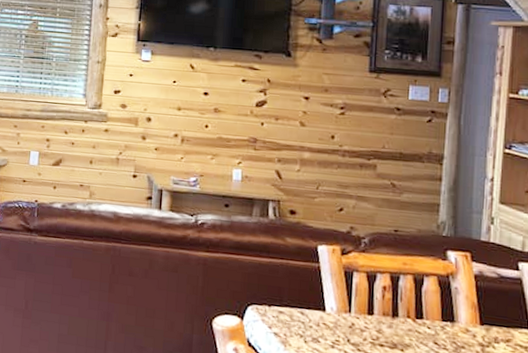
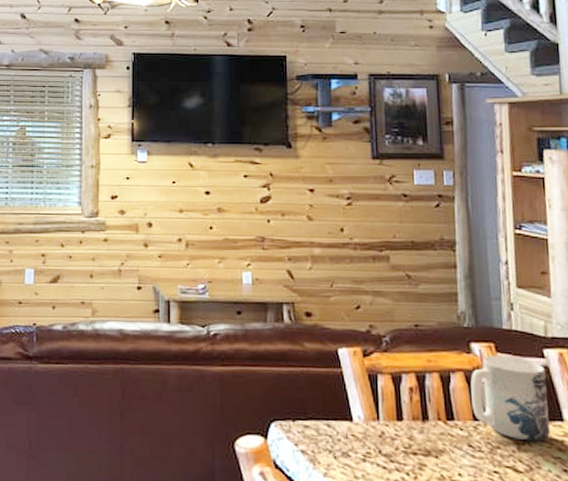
mug: none [442,263,518,346] -> present [470,355,550,442]

